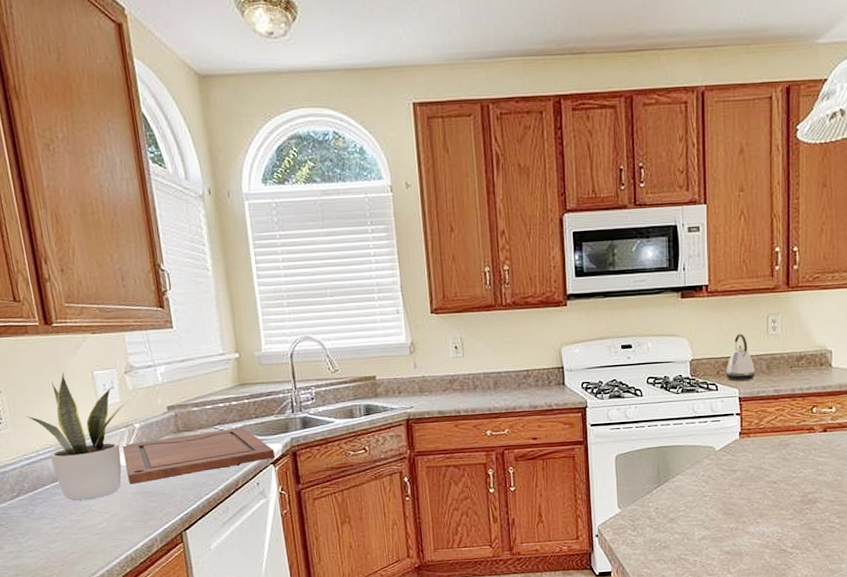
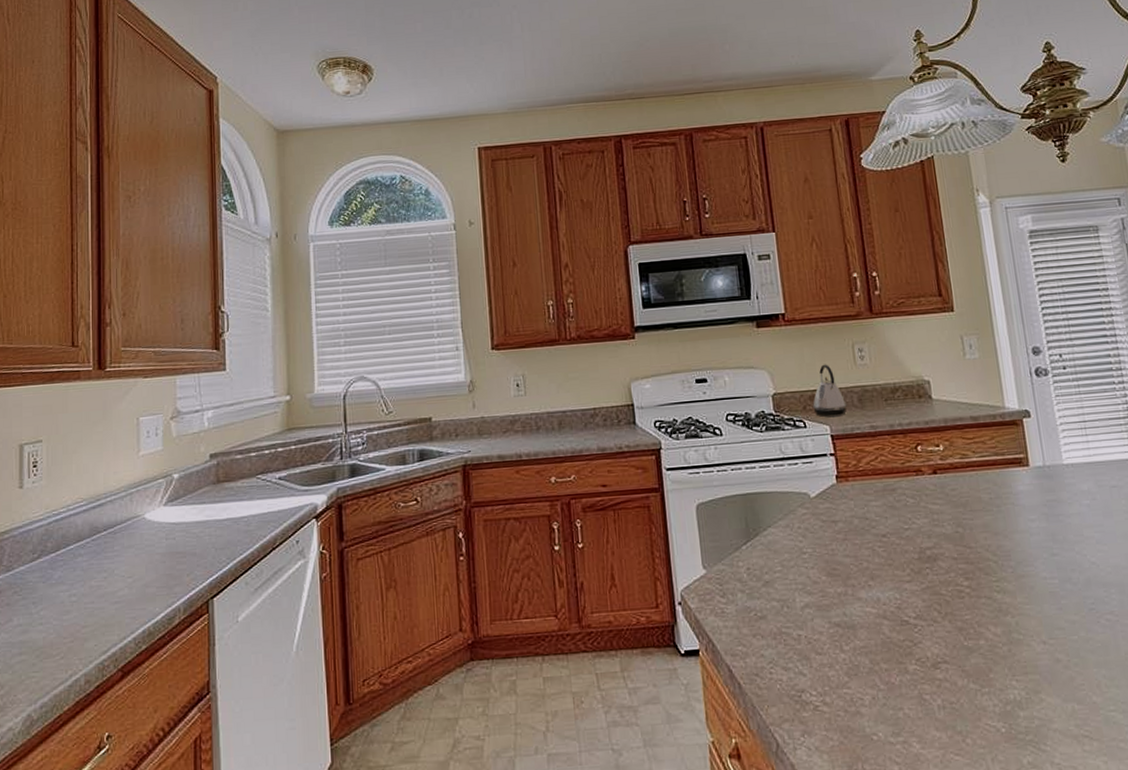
potted plant: present [26,372,128,501] -> none [63,419,170,563]
cutting board: present [122,427,276,484] -> none [157,476,319,543]

